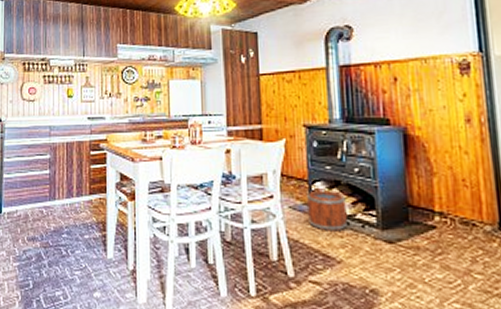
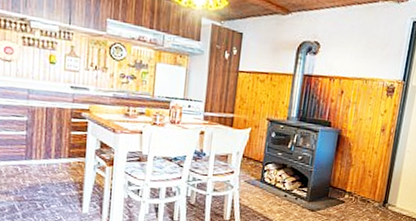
bucket: present [307,190,348,232] -> none [258,170,288,201]

